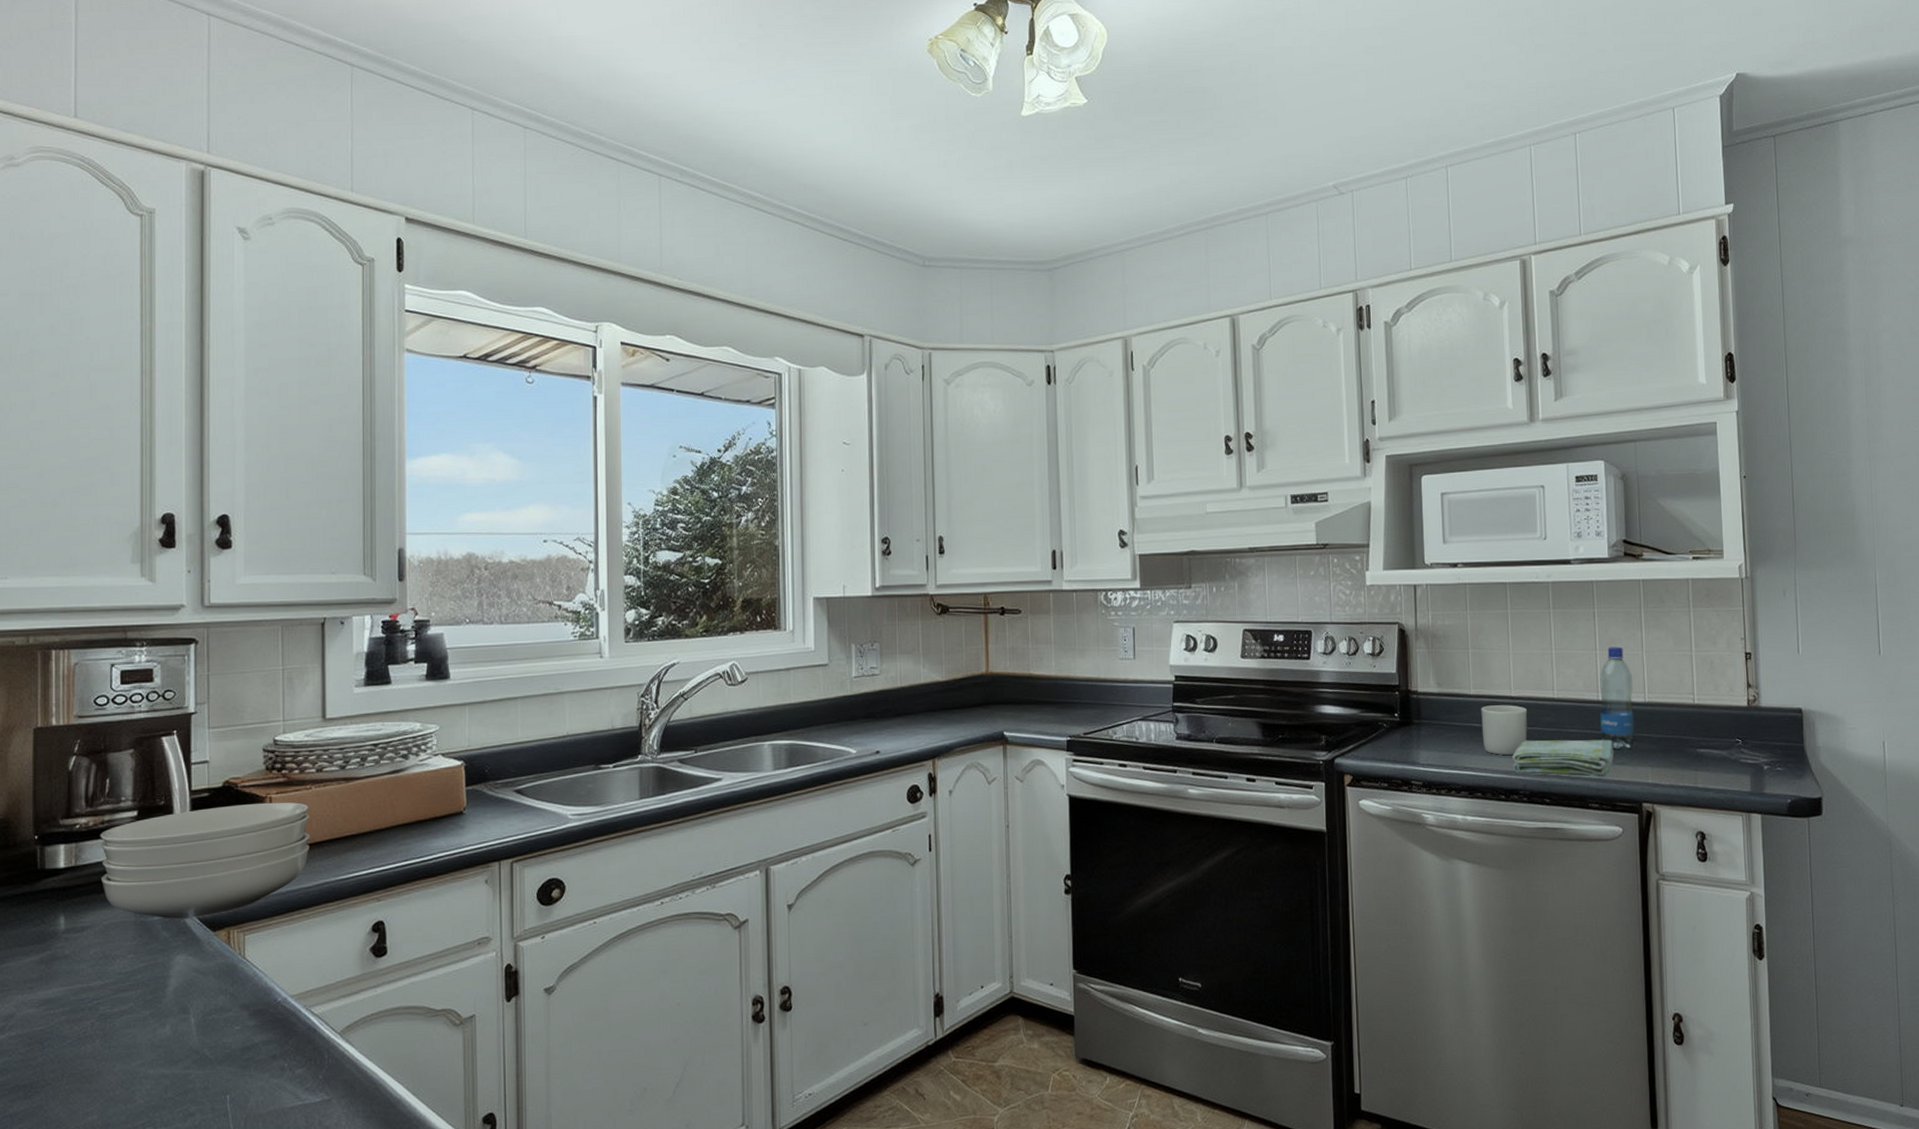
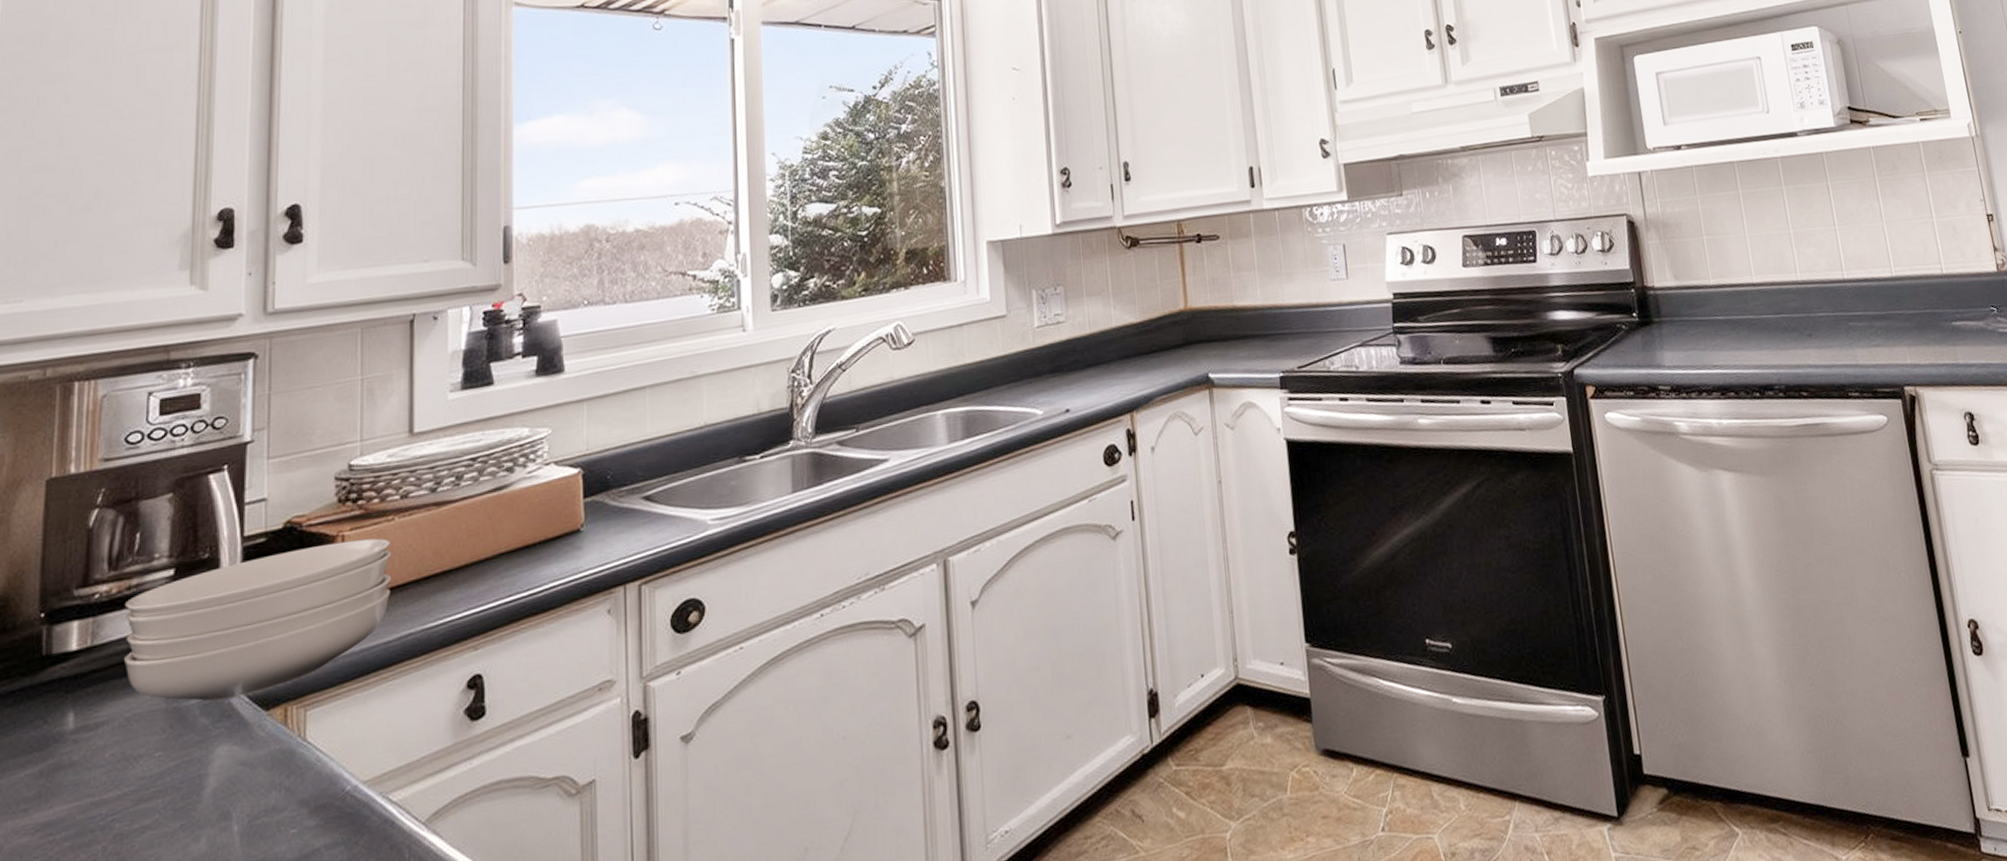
mug: present [1481,705,1528,756] -> none [1723,292,1775,349]
towel: present [1511,739,1615,778] -> none [1761,320,1868,367]
bottle: present [1599,647,1635,749] -> none [1841,219,1887,331]

